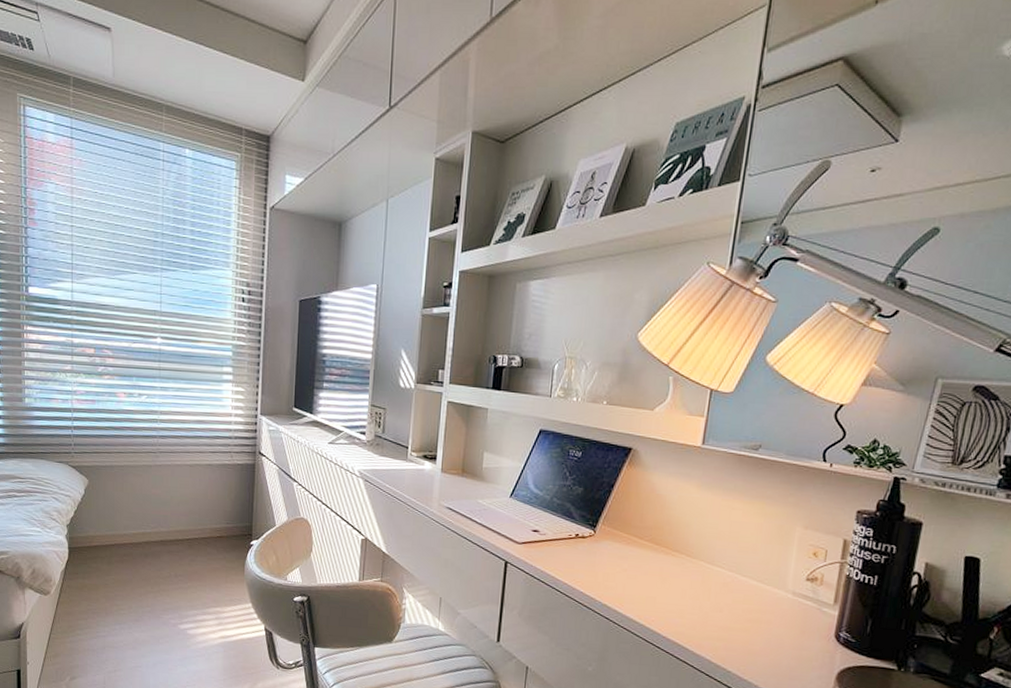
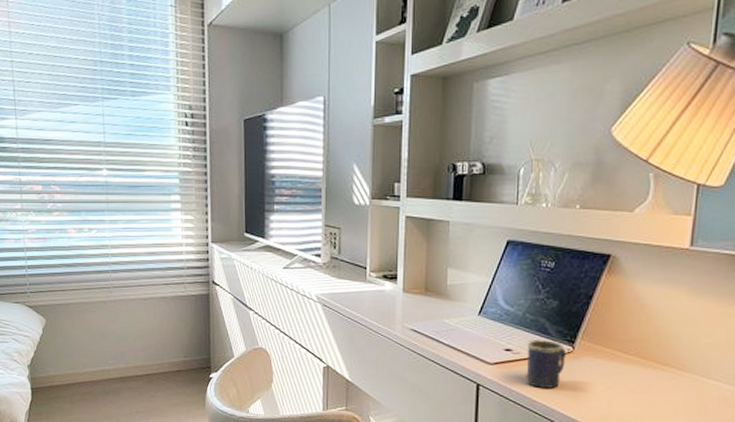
mug: none [550,522,588,568] -> present [526,339,566,388]

